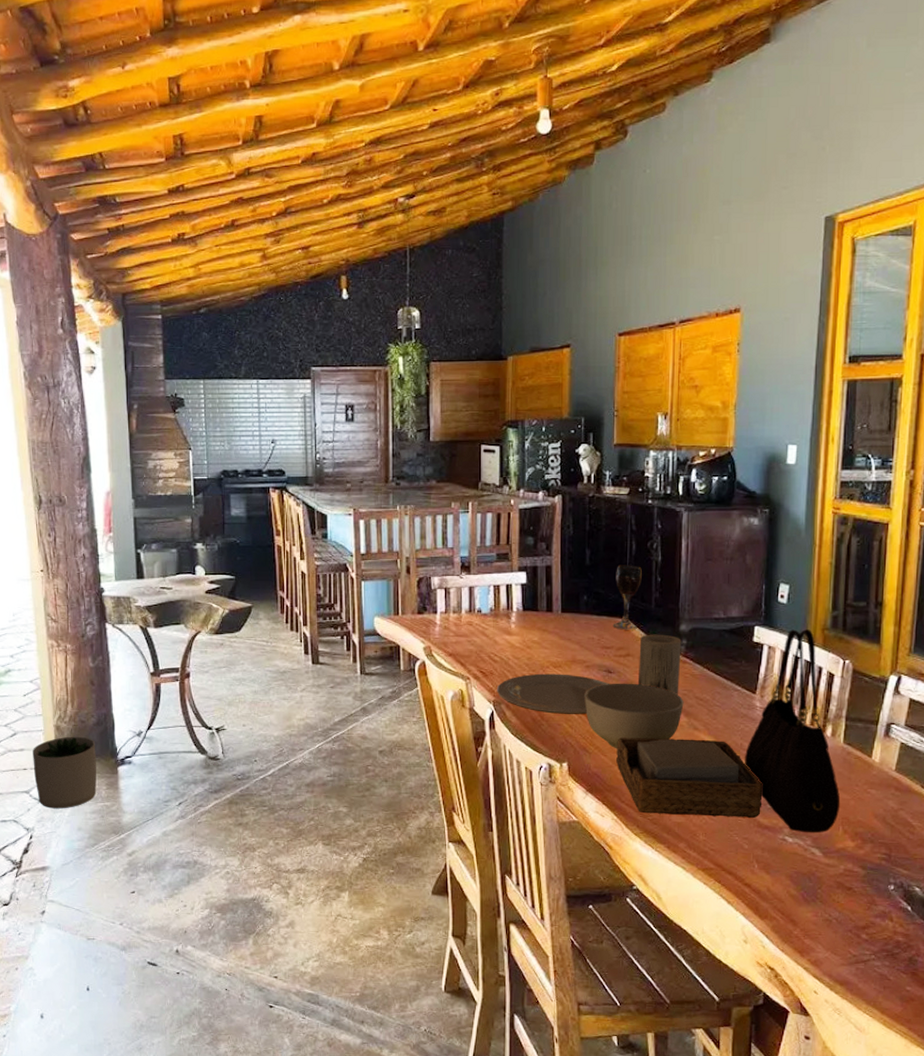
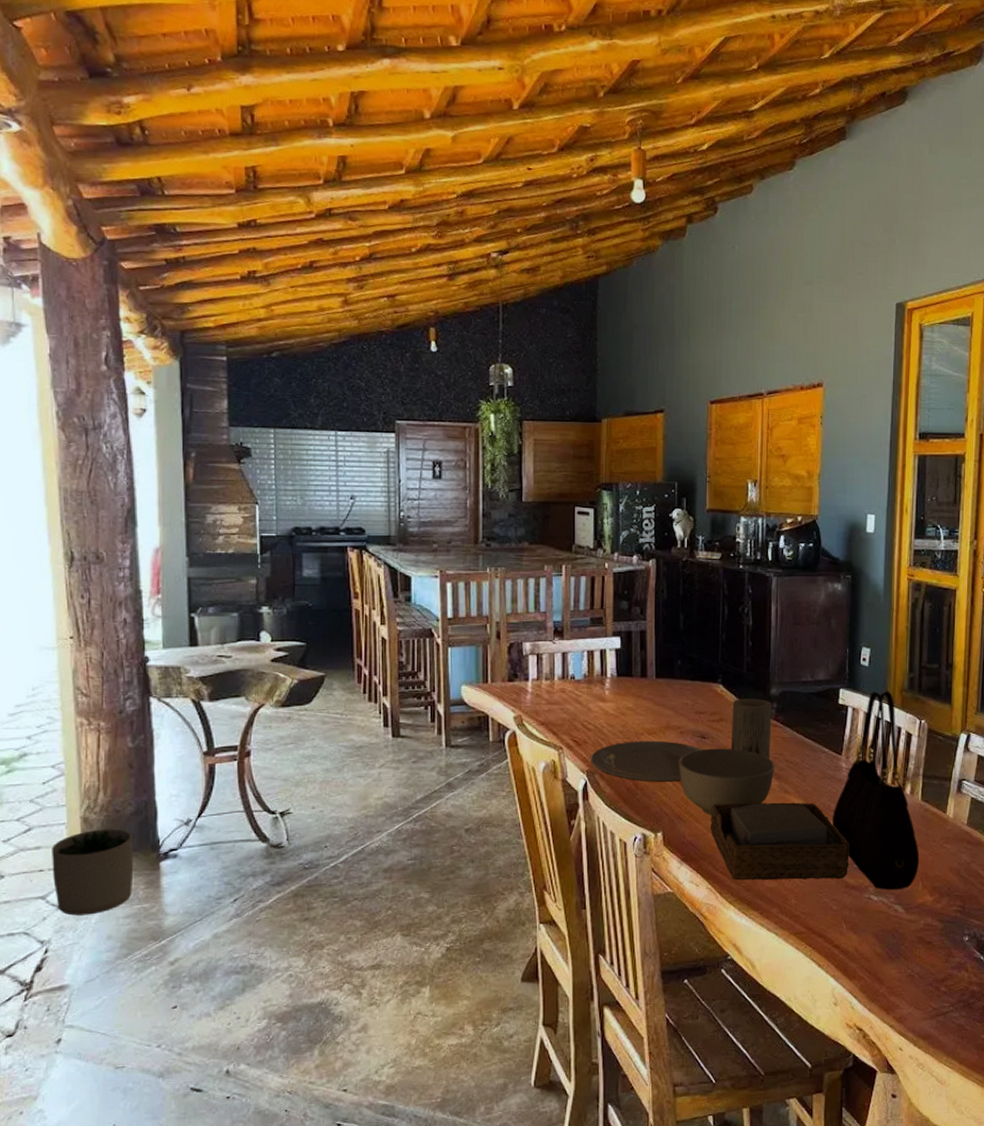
cup: present [612,565,642,630] -> none [706,629,734,695]

